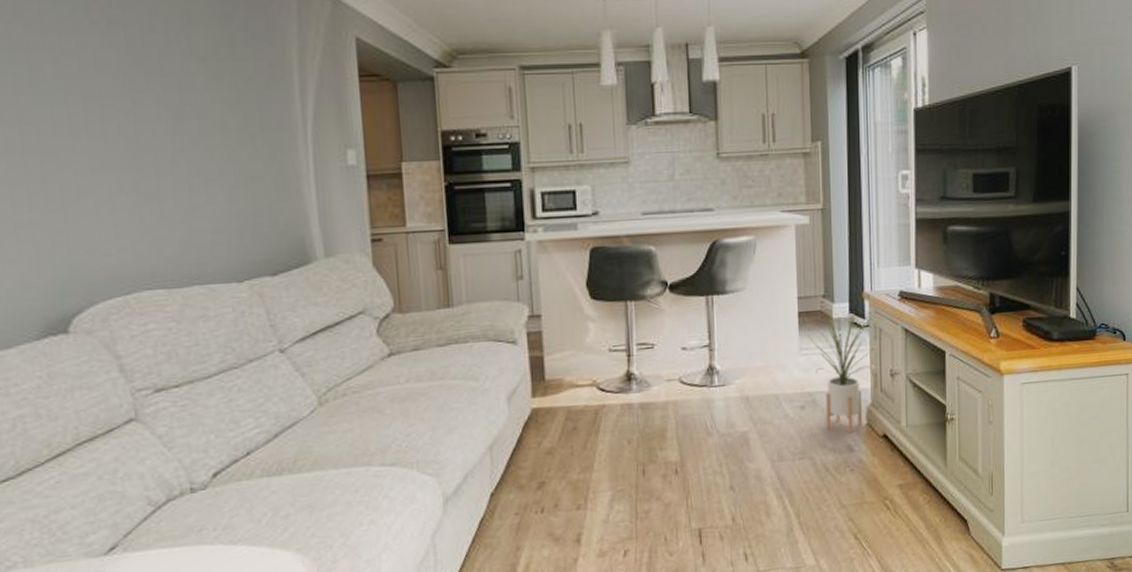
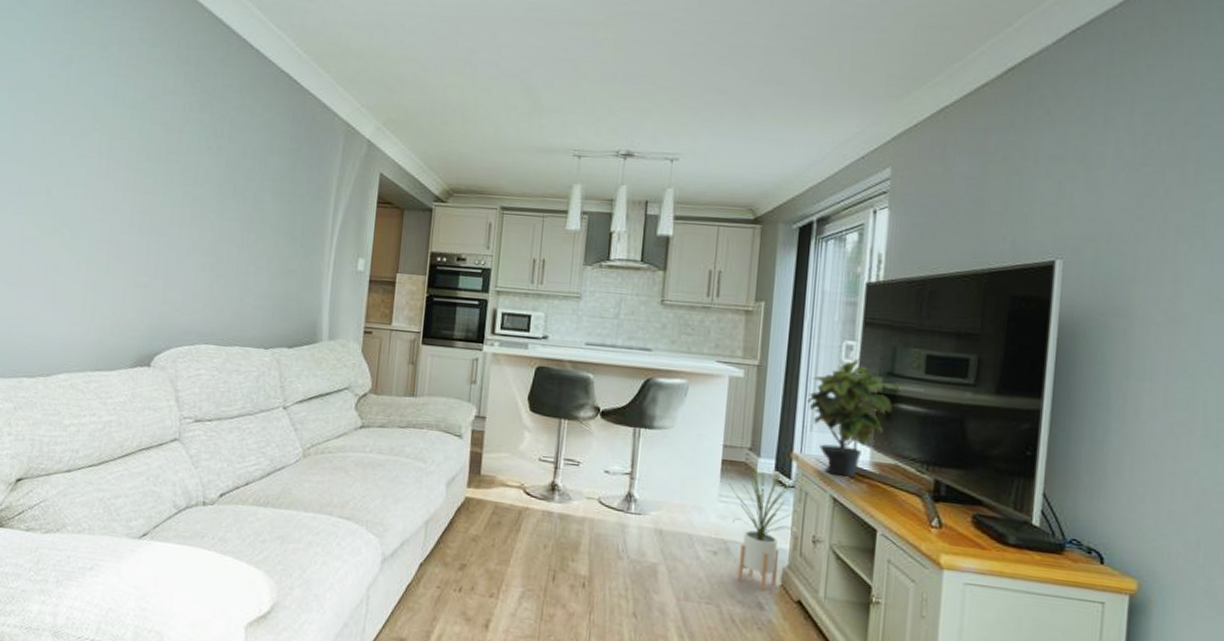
potted plant: none [872,187,956,307] -> present [808,358,903,478]

